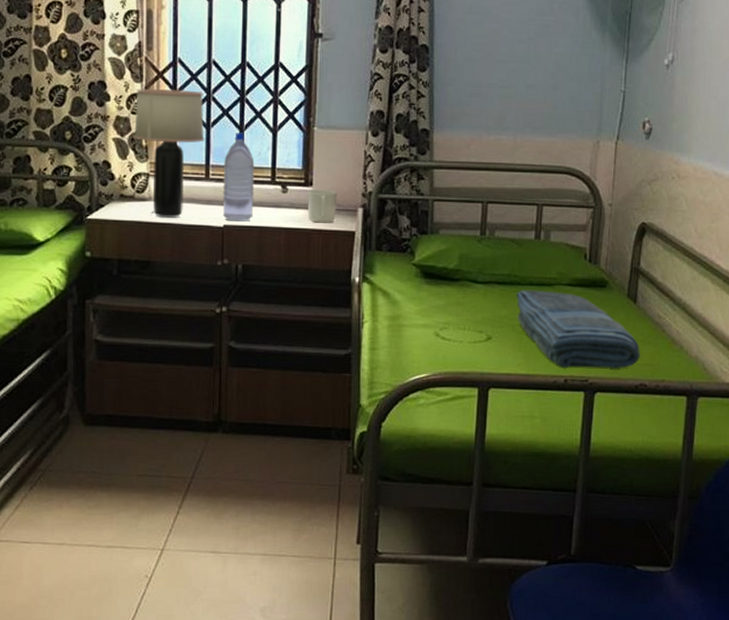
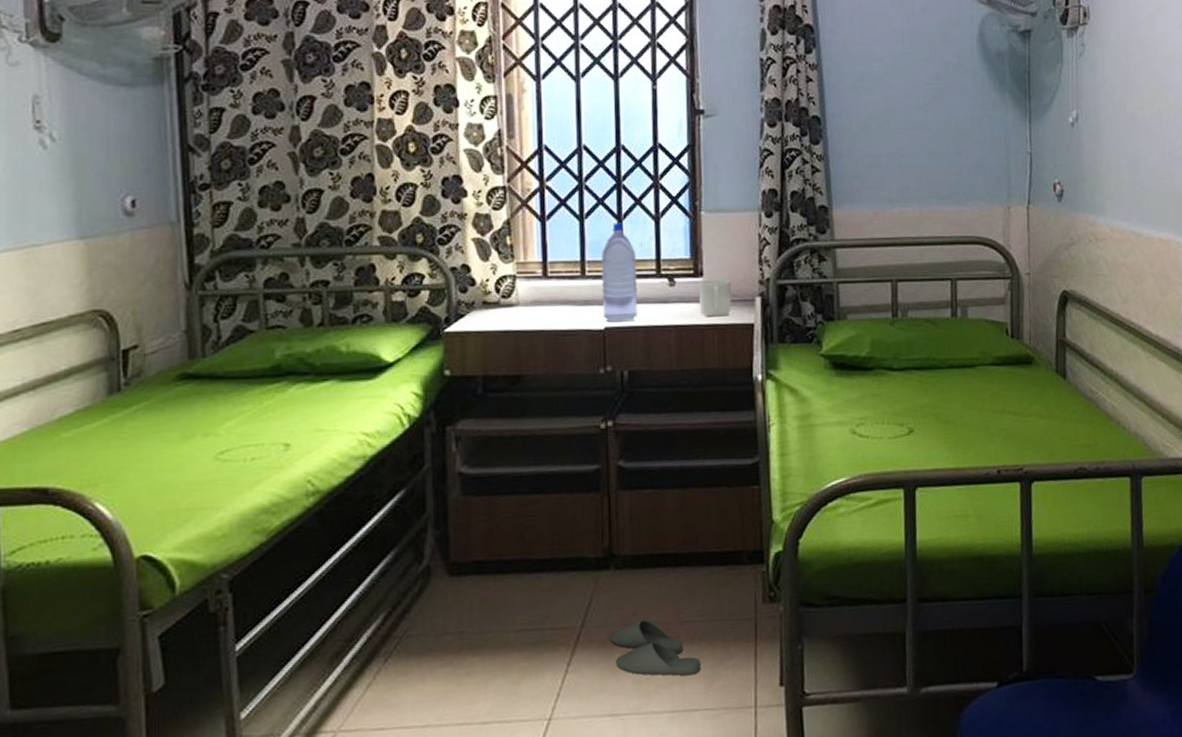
table lamp: present [133,89,205,218] -> none [495,179,578,324]
slippers: none [215,477,291,527] -> present [609,620,701,676]
towel: present [516,290,640,369] -> none [936,372,1076,457]

